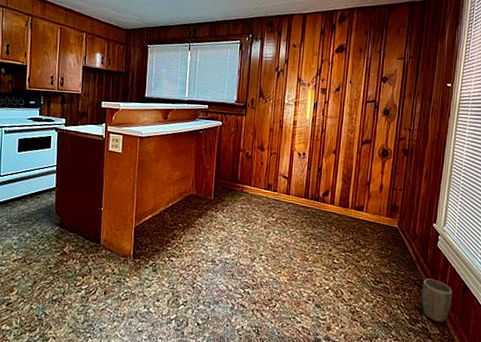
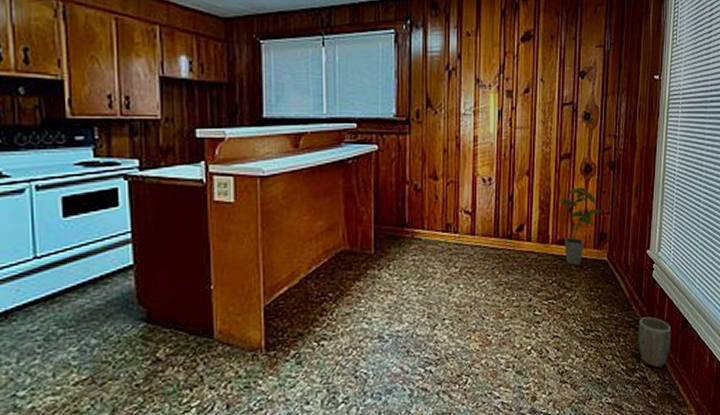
house plant: none [359,167,396,228] -> present [559,187,604,266]

